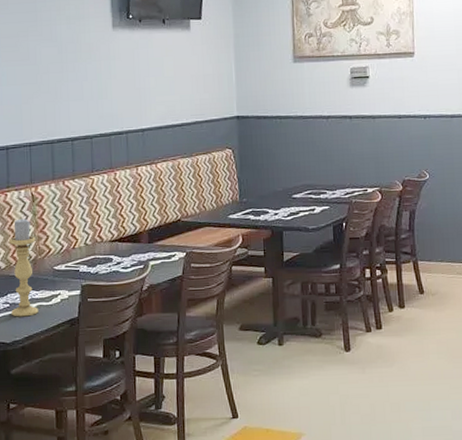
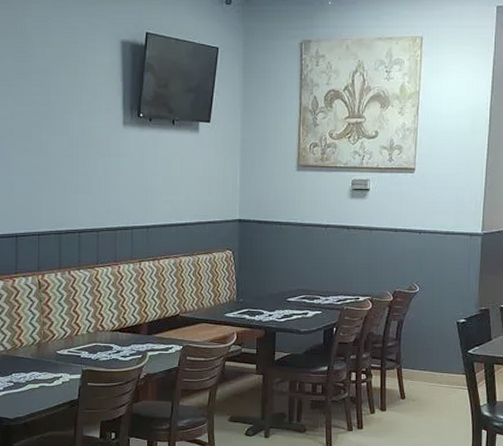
candle holder: present [9,218,39,317] -> none [15,304,41,396]

